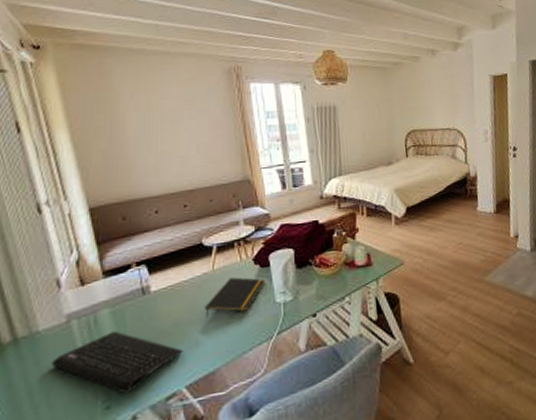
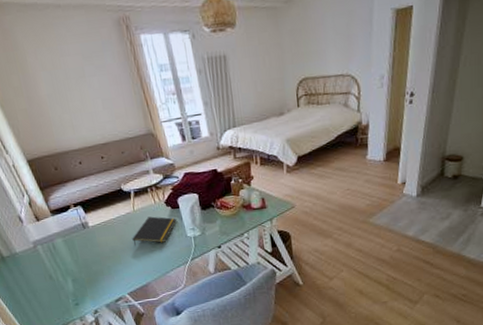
keyboard: present [51,331,183,394] -> none [31,254,122,297]

